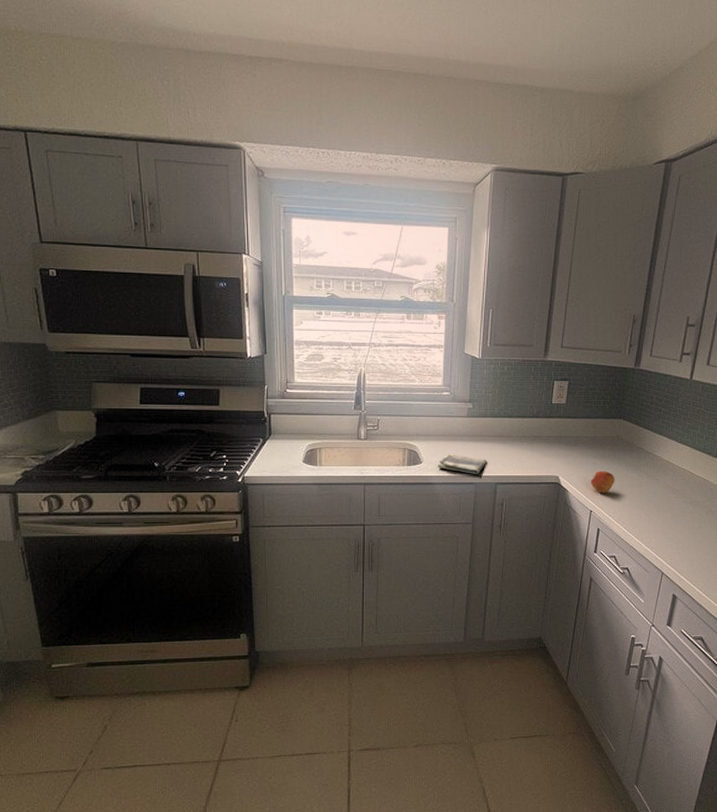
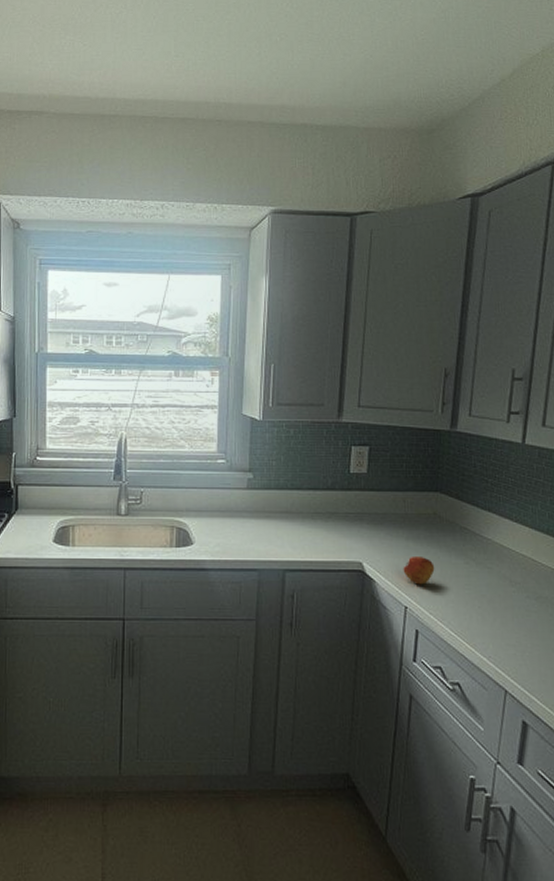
dish towel: present [438,454,488,474] -> none [213,533,273,558]

